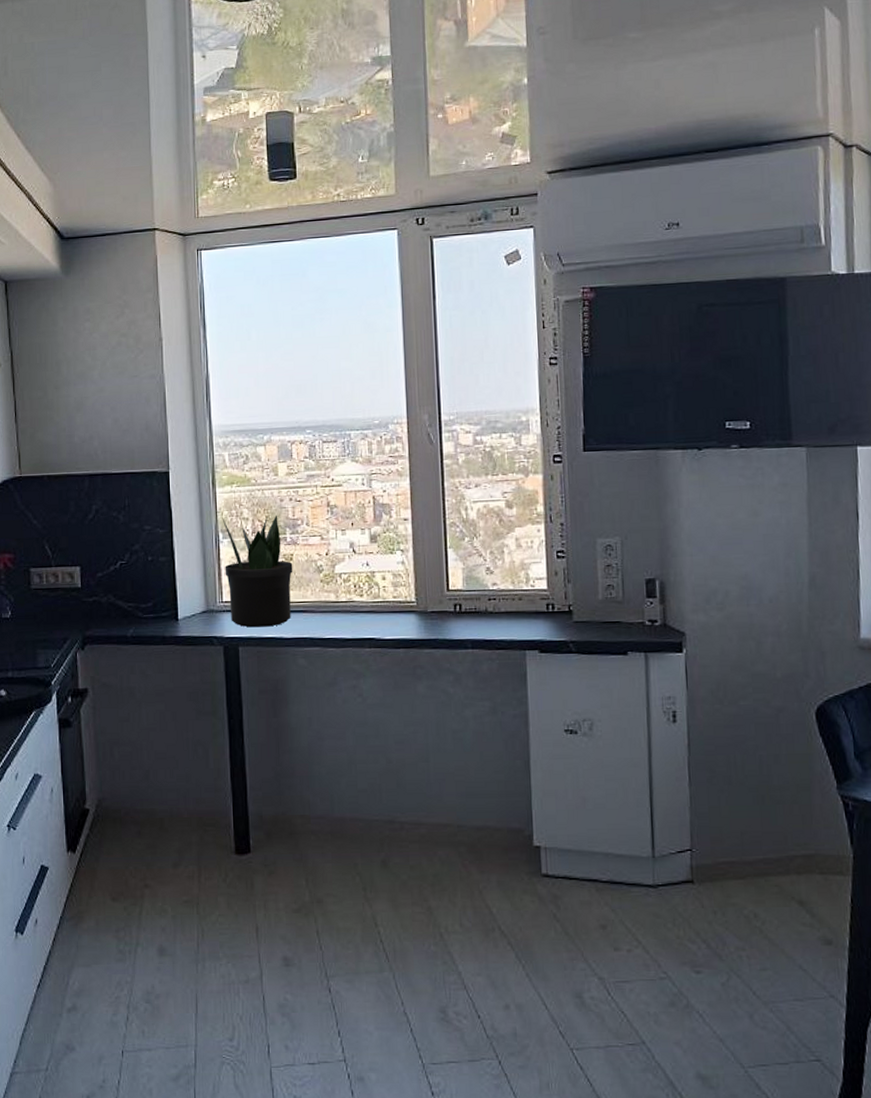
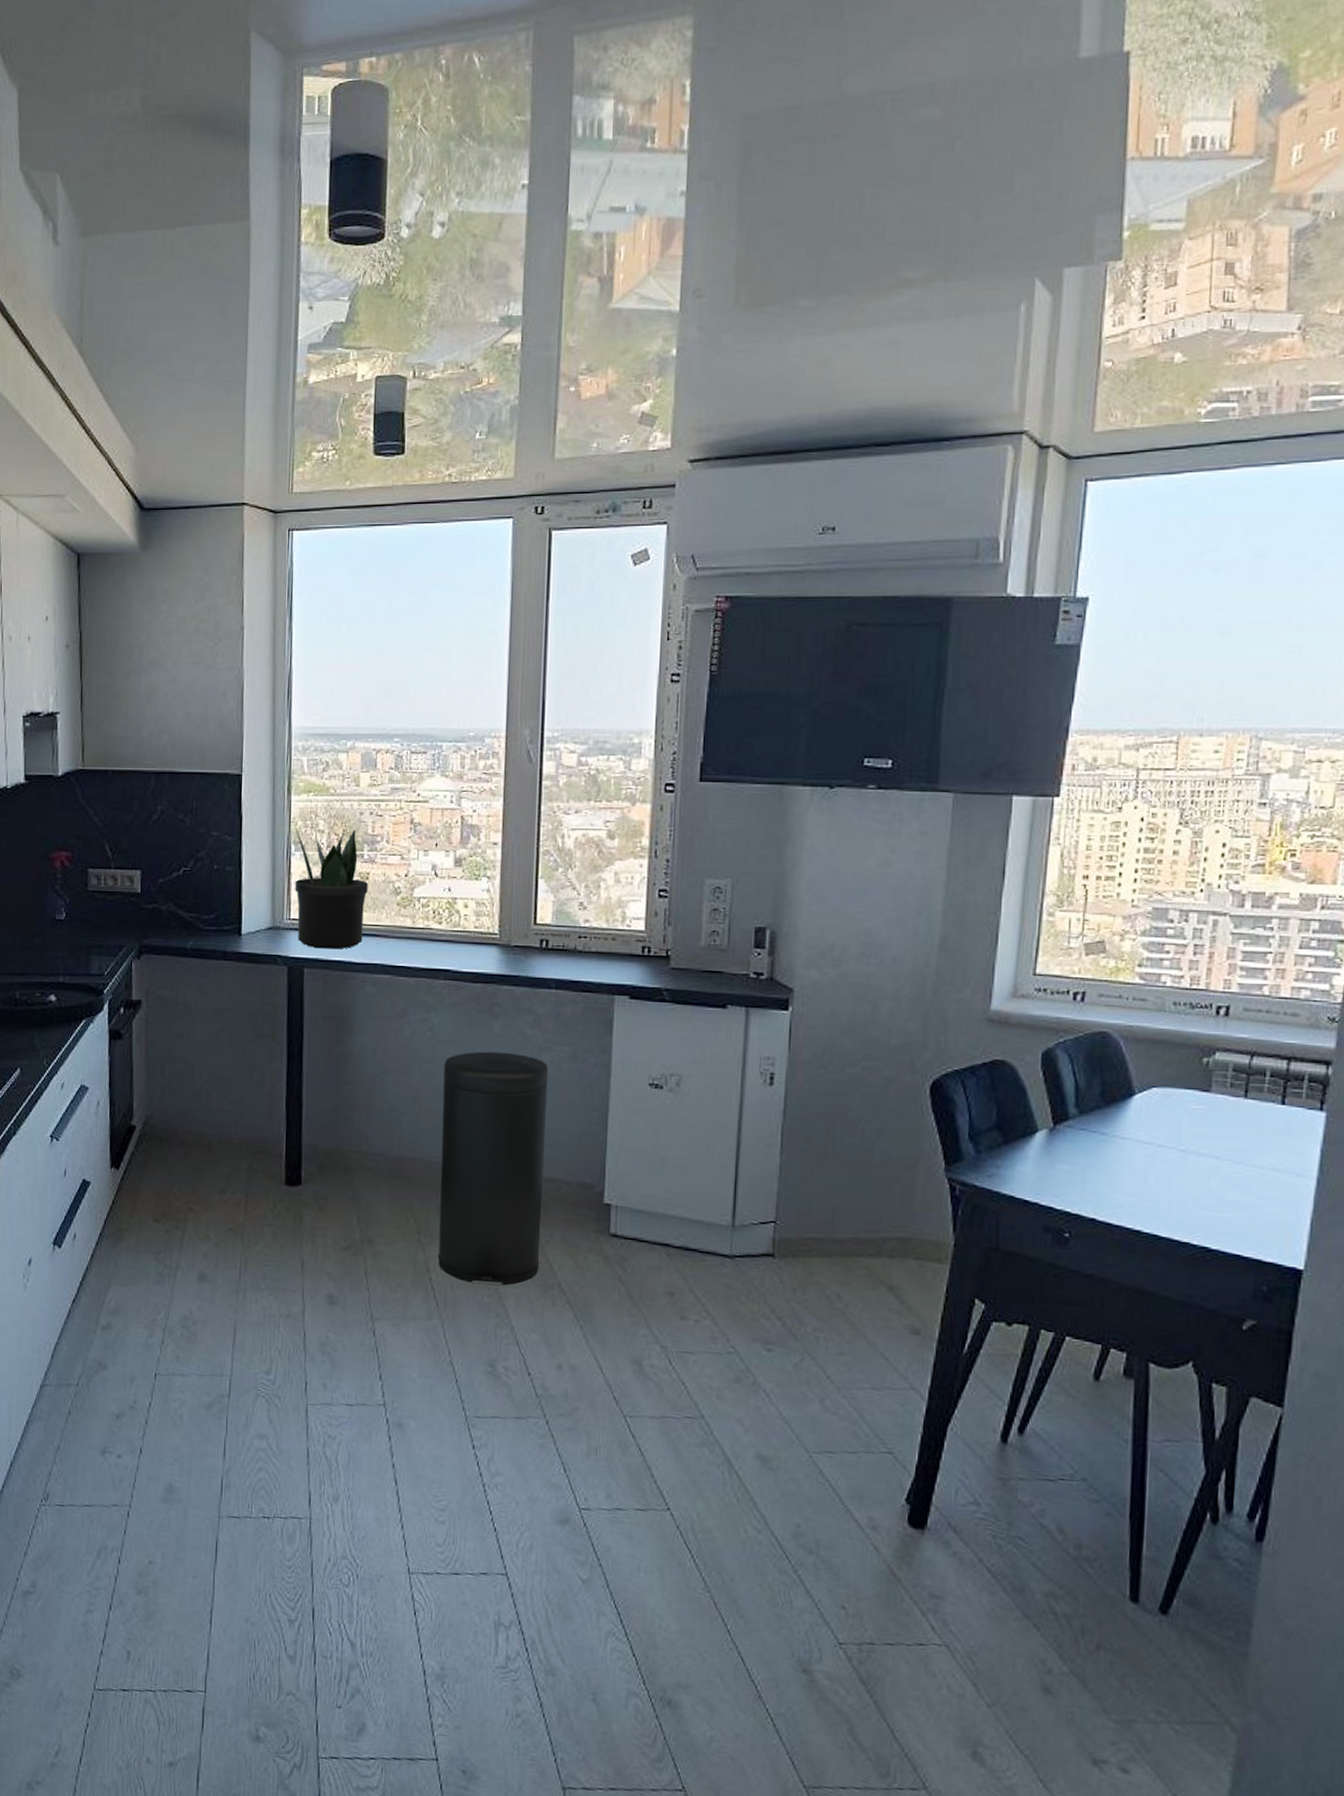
pedal bin: none [375,711,480,934] -> present [438,1051,549,1287]

